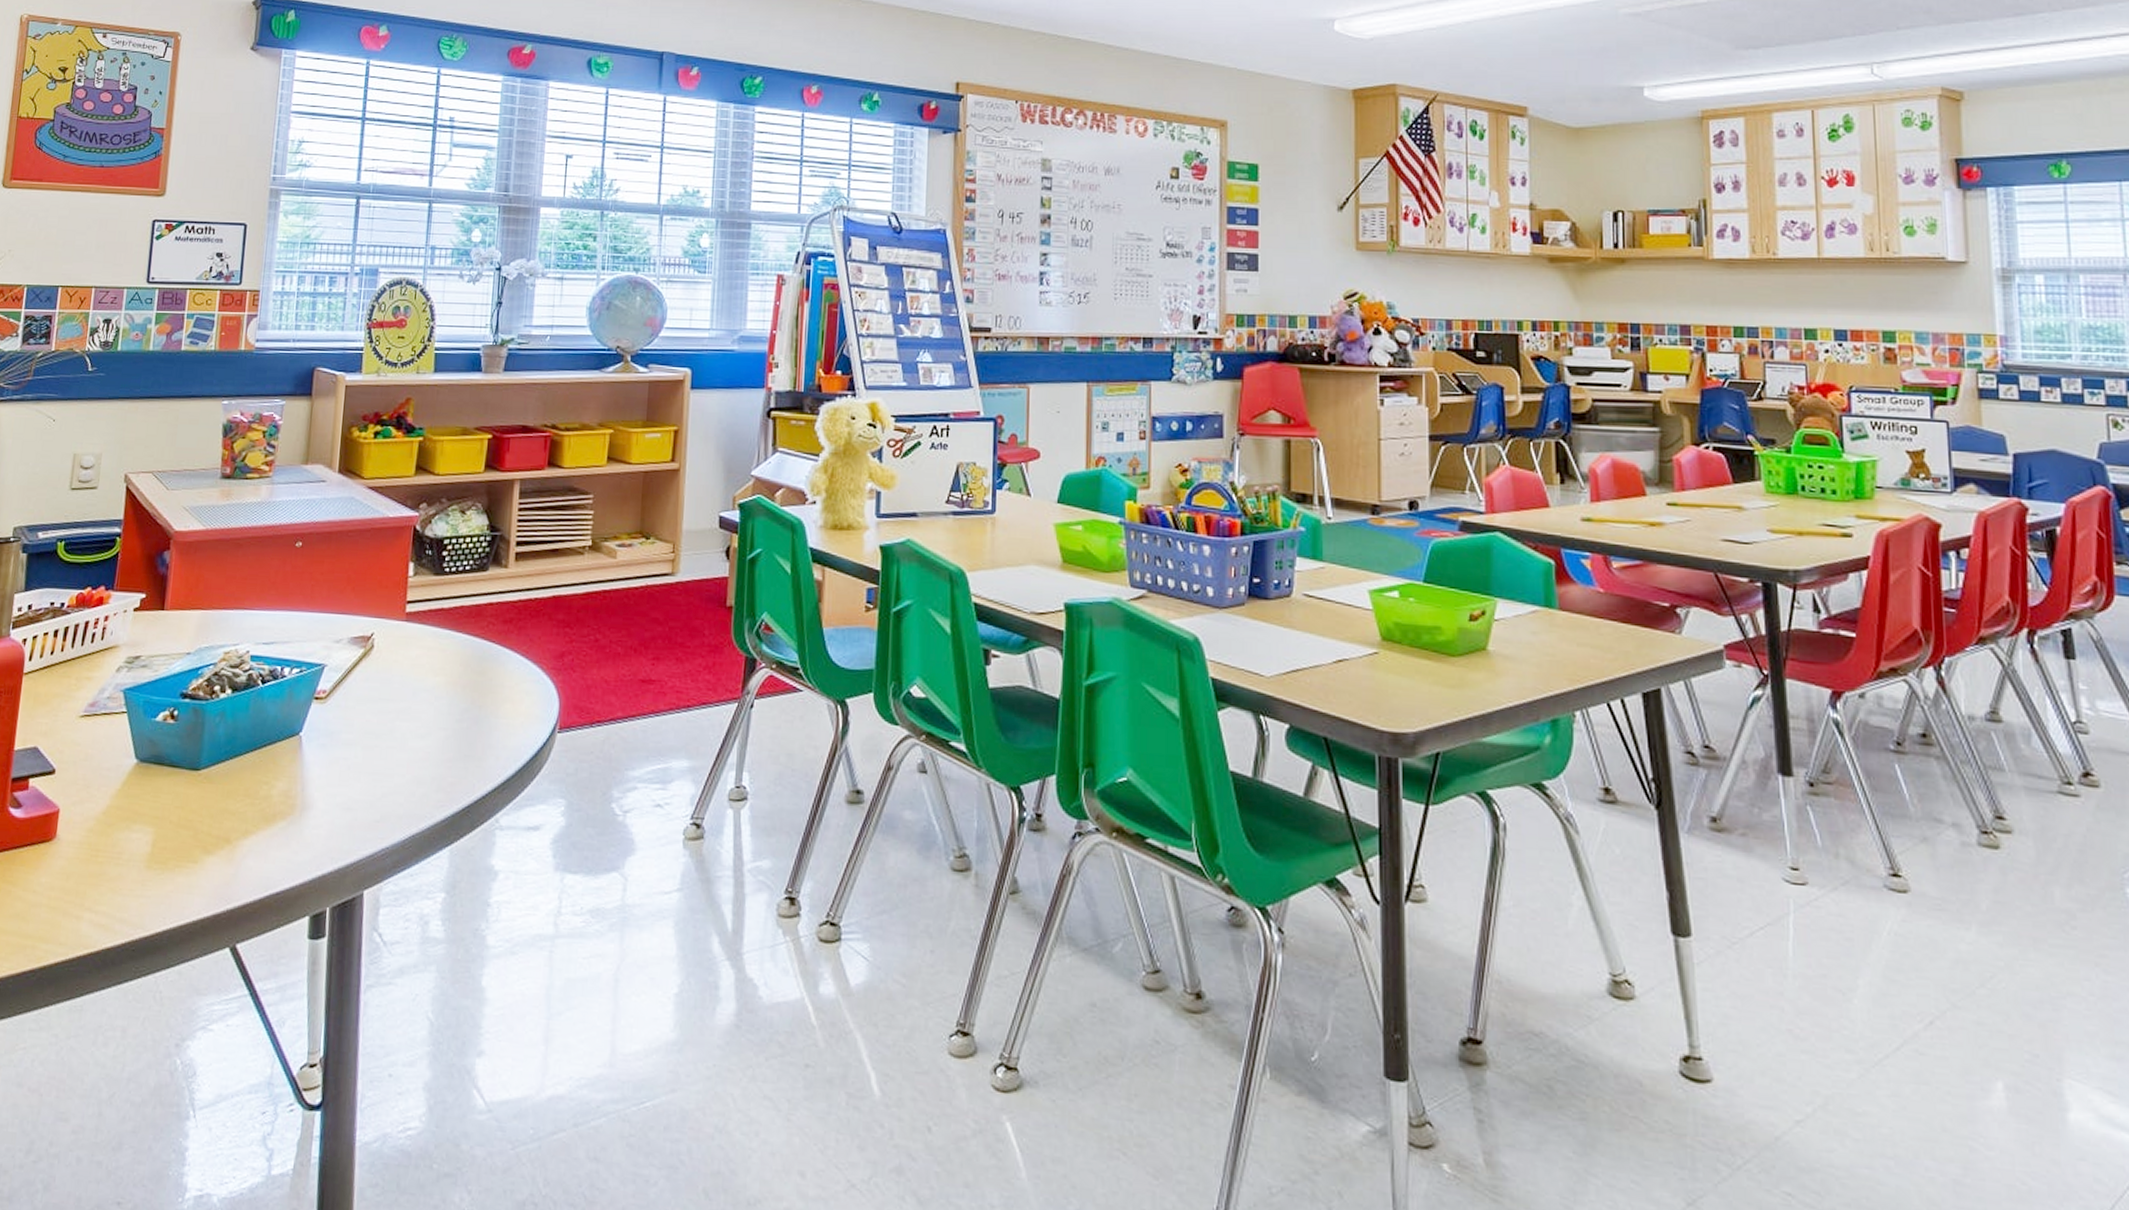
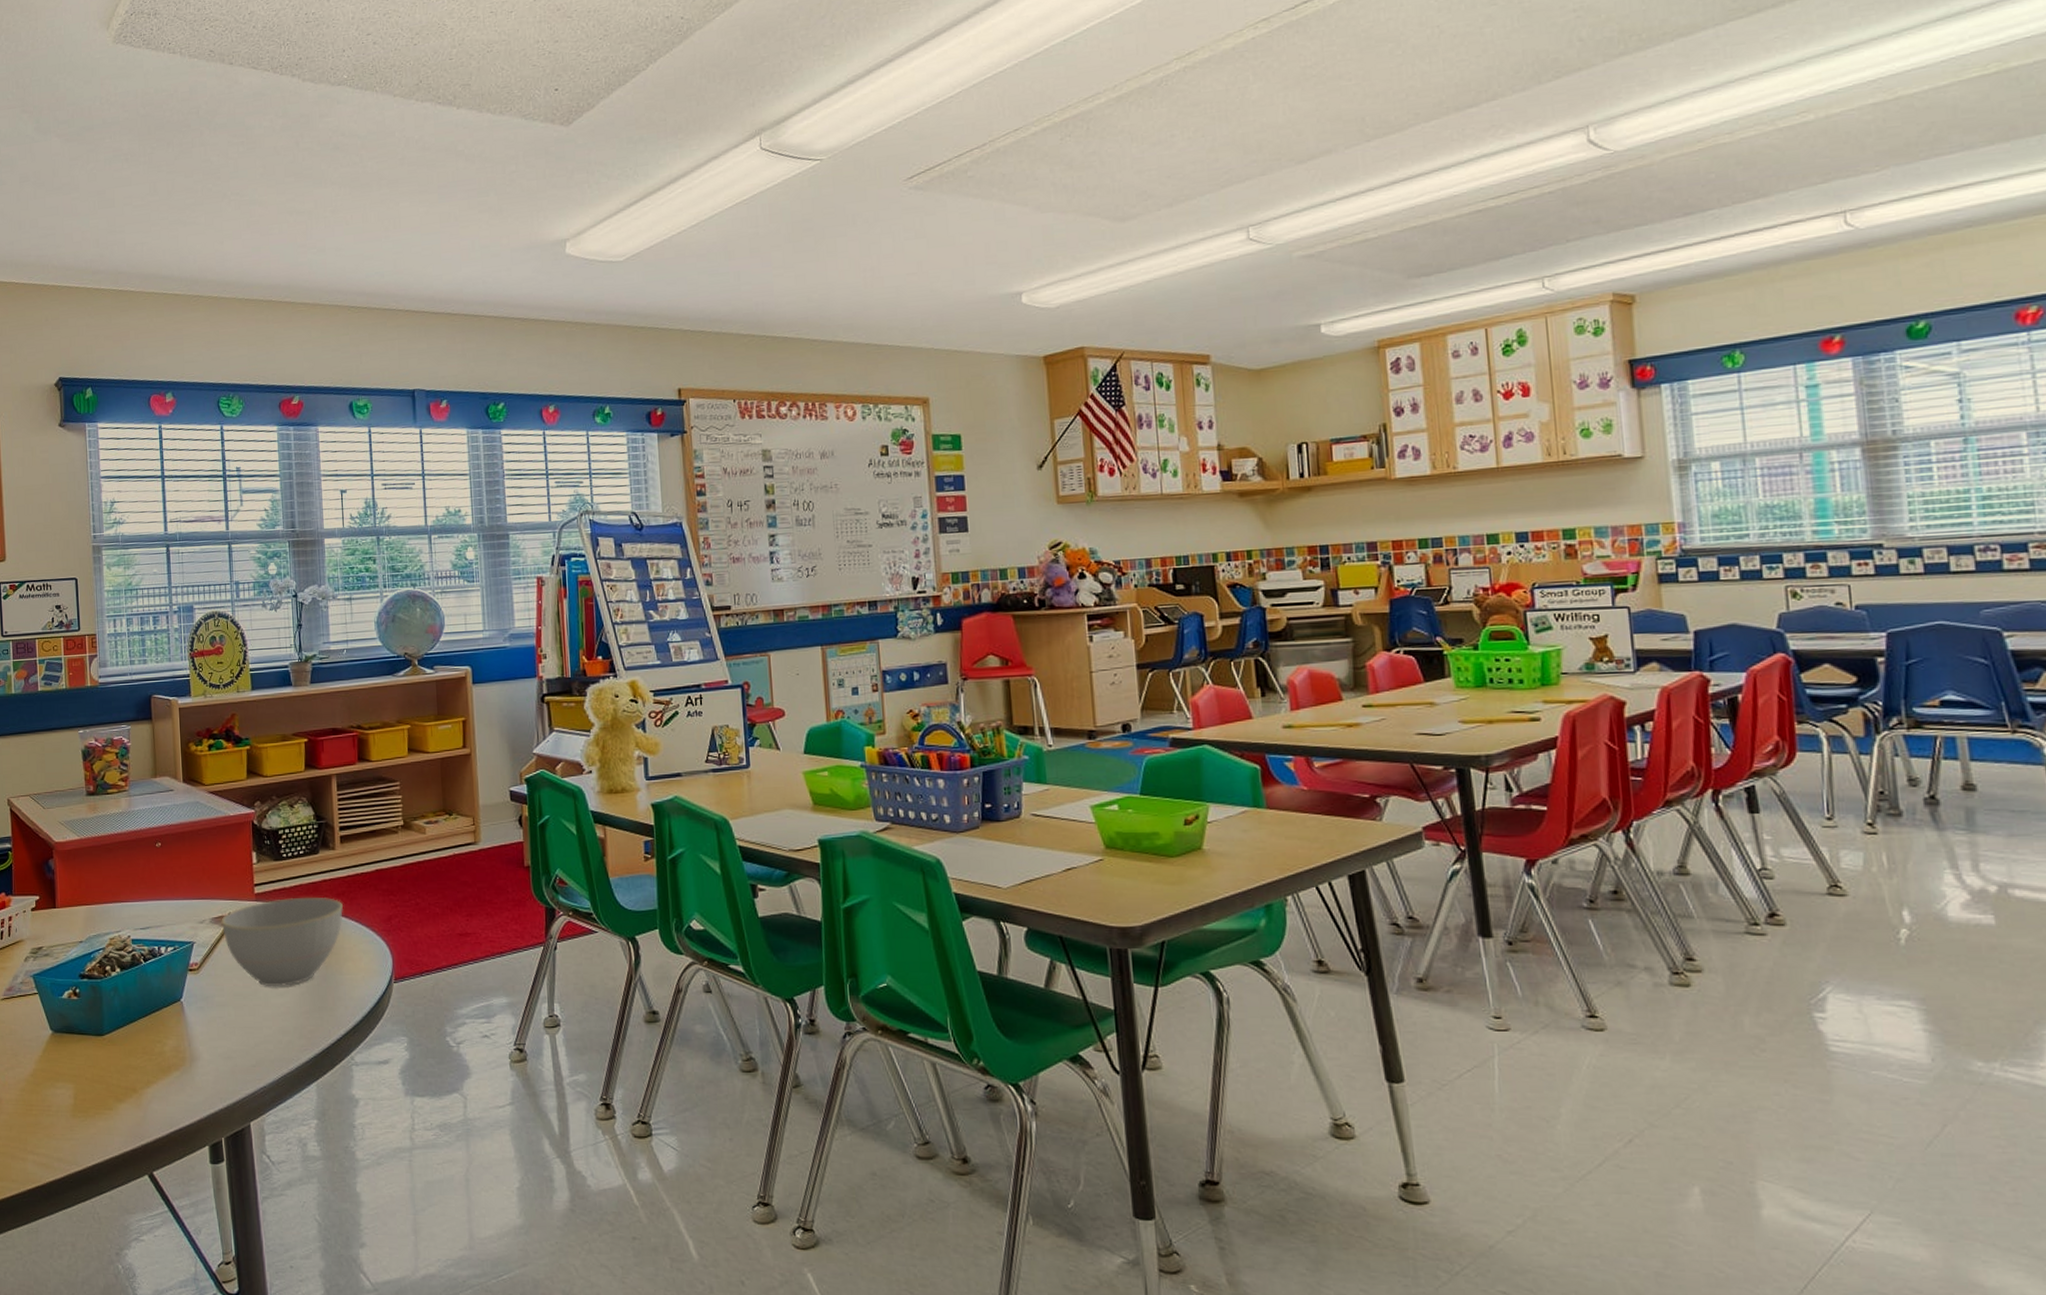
bowl: none [361,621,509,727] -> present [221,897,343,987]

